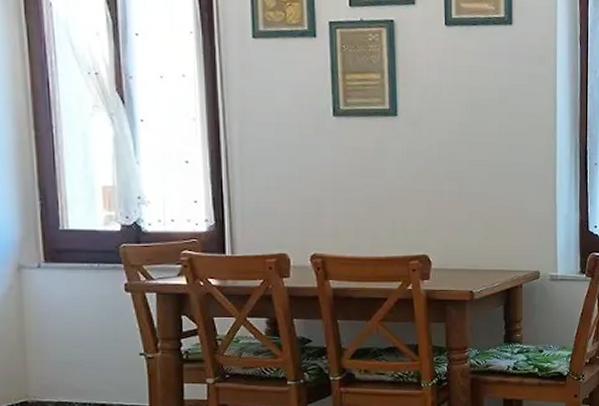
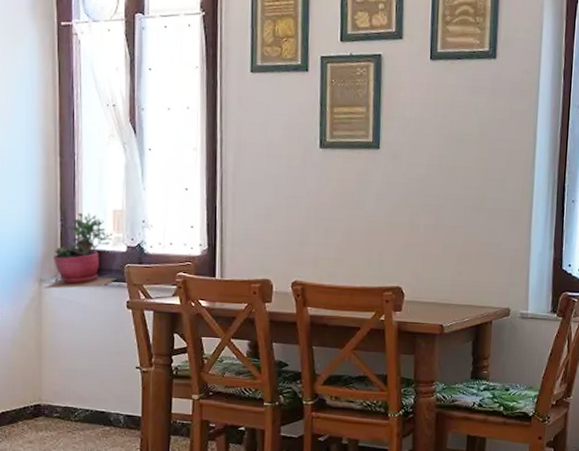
succulent plant: none [23,190,111,275] -> present [43,212,117,289]

